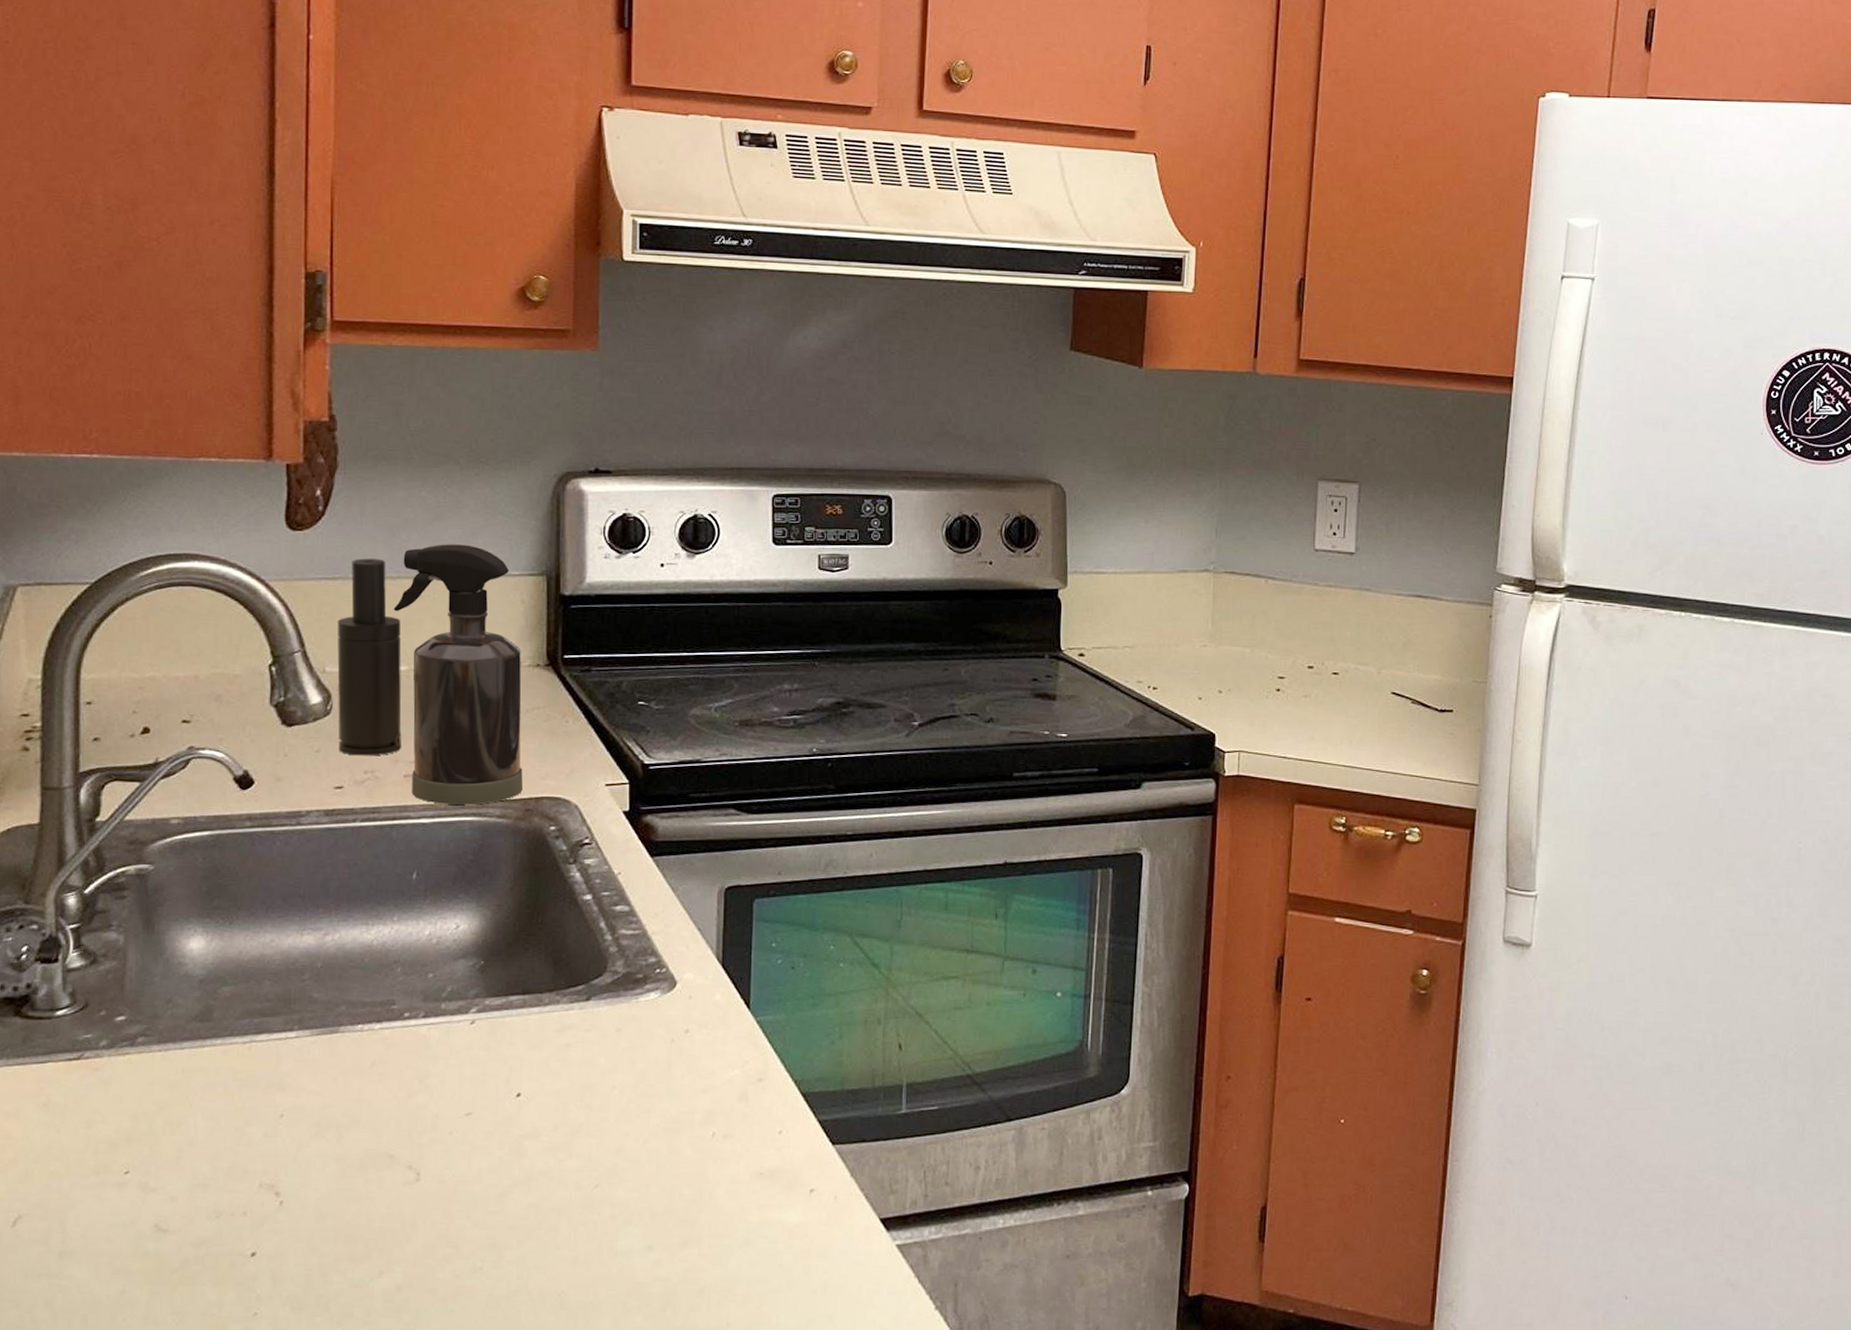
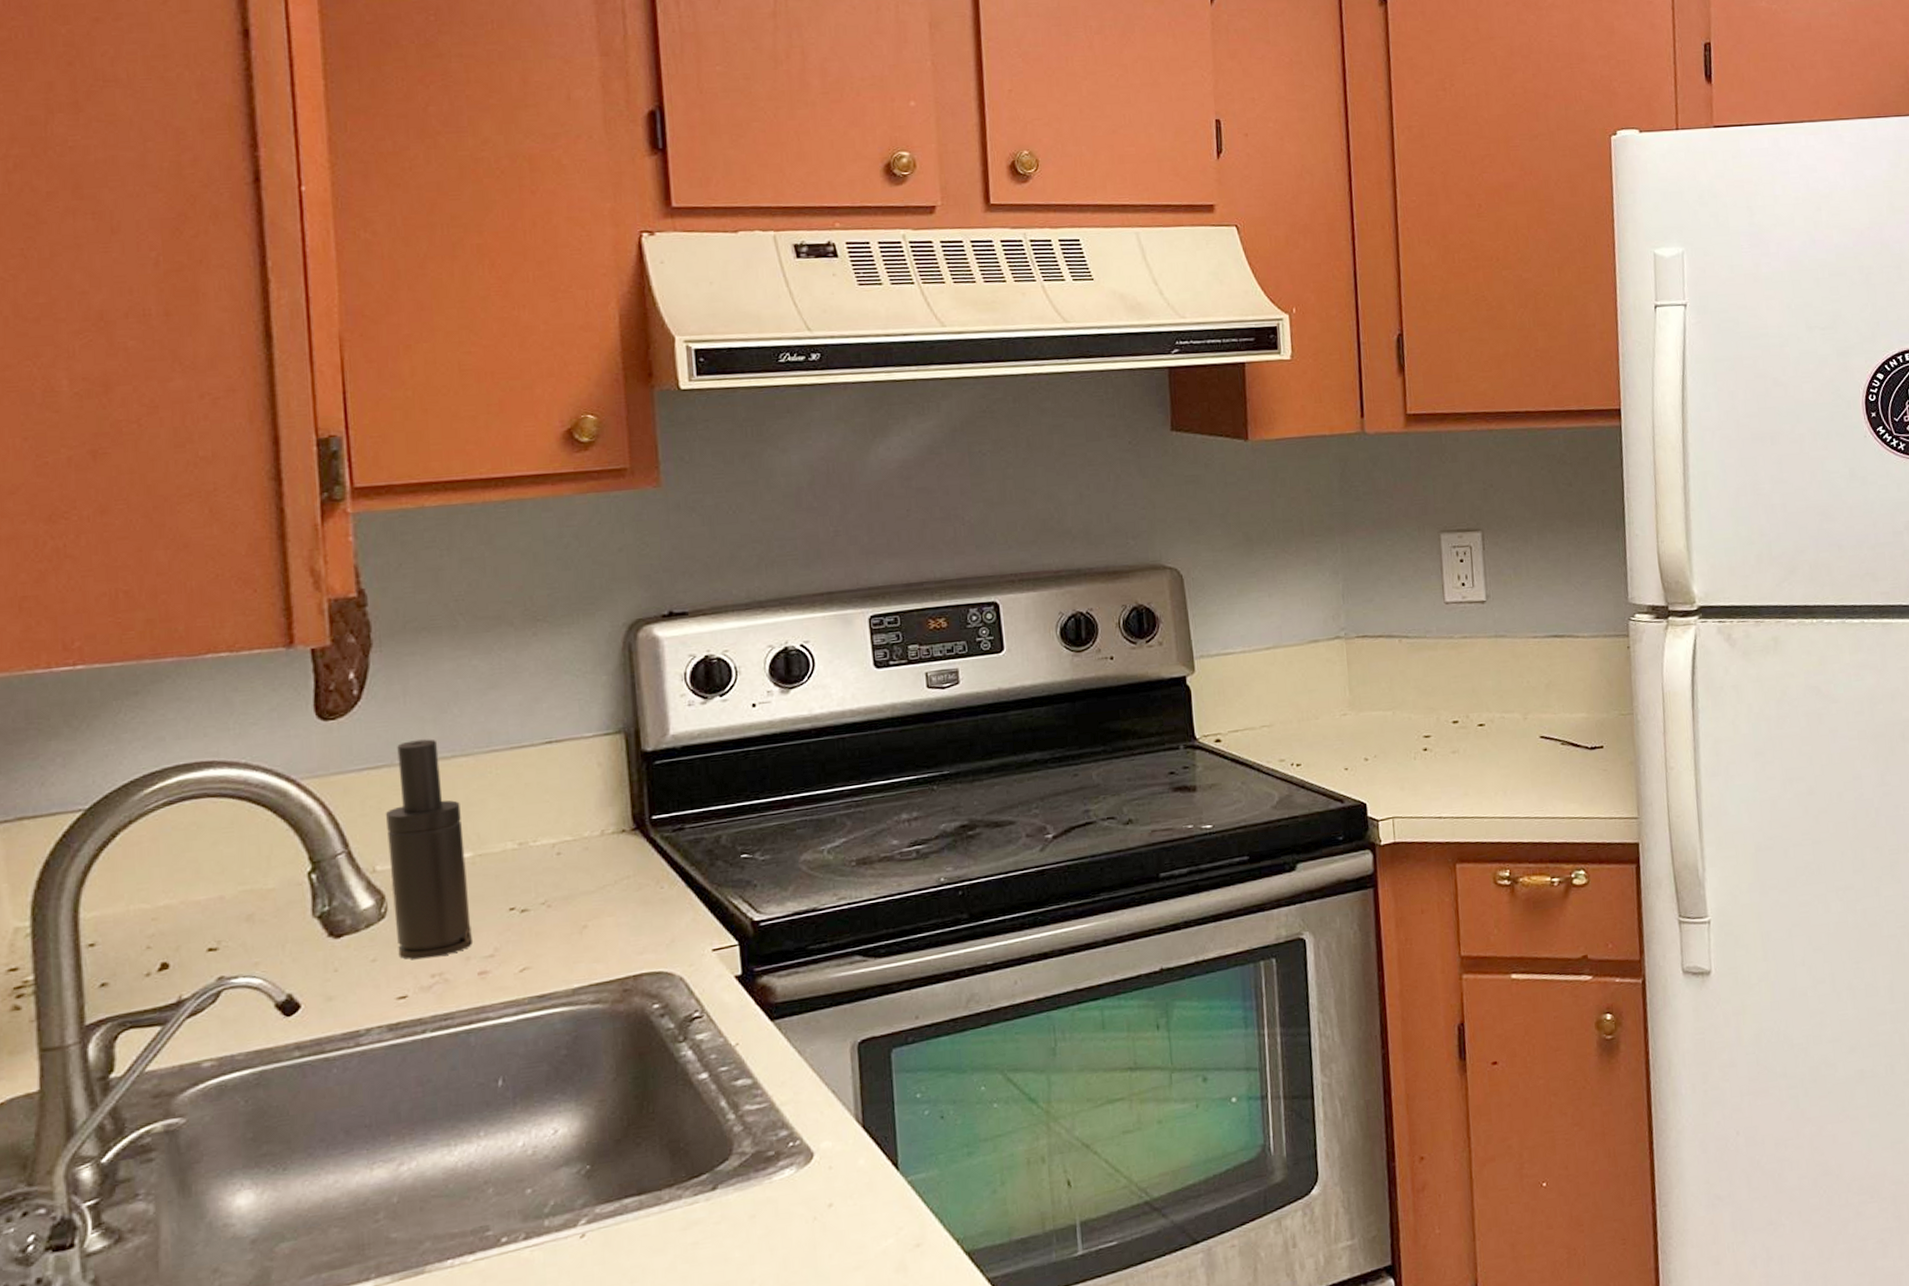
spray bottle: present [393,544,523,805] -> none [450,711,618,999]

